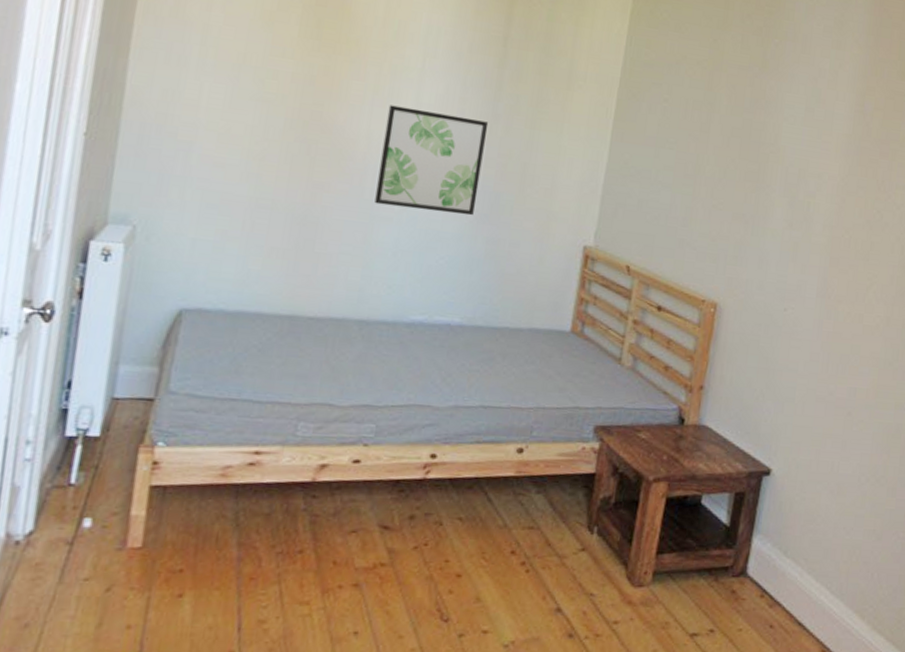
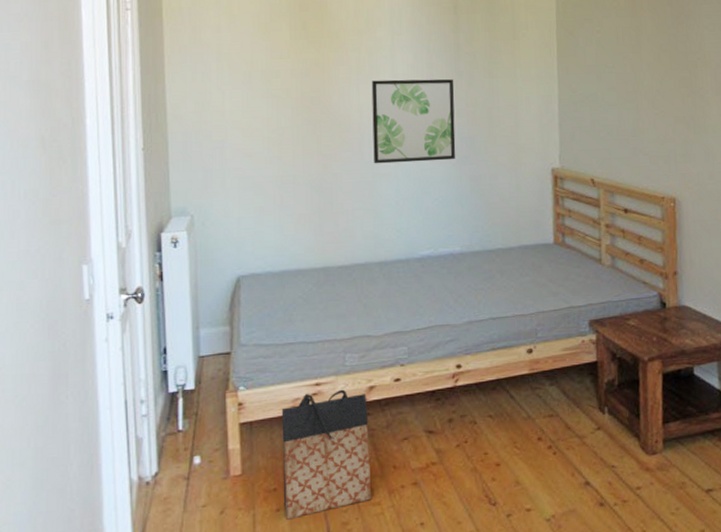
bag: none [188,461,316,609] -> present [281,389,372,520]

